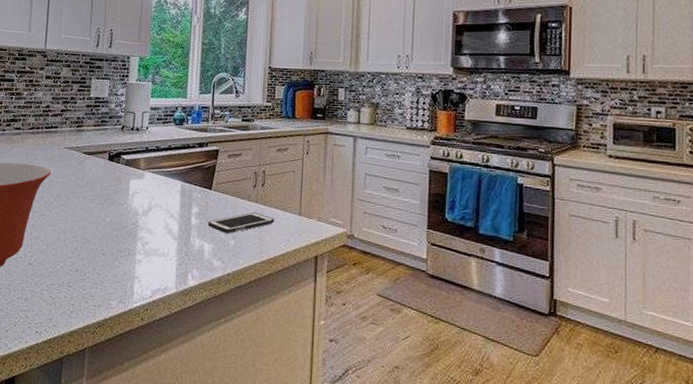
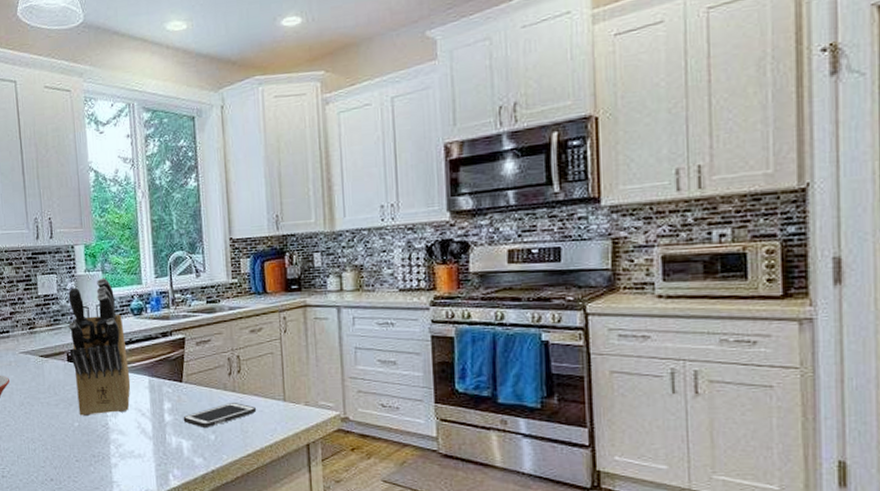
knife block: none [111,88,165,214] -> present [68,278,131,417]

